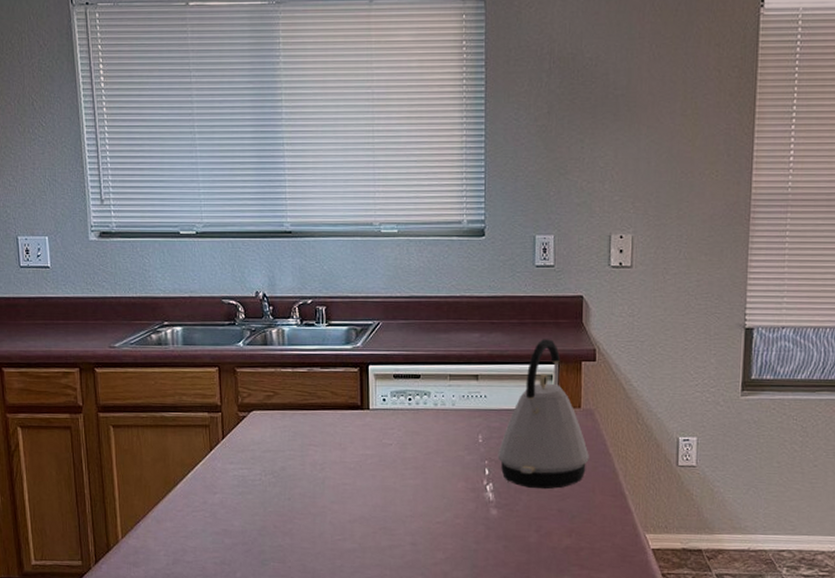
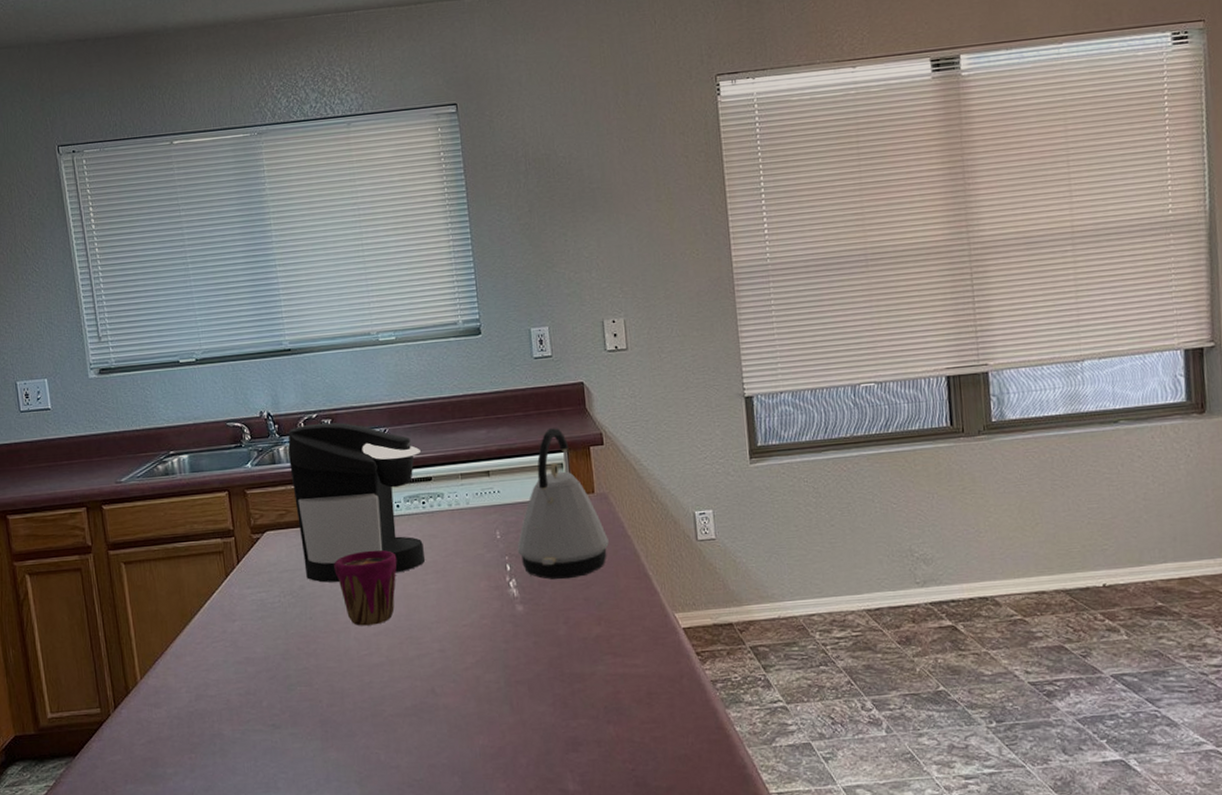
coffee maker: none [281,309,412,468] -> present [288,422,425,583]
cup: none [316,440,378,513] -> present [334,549,397,626]

